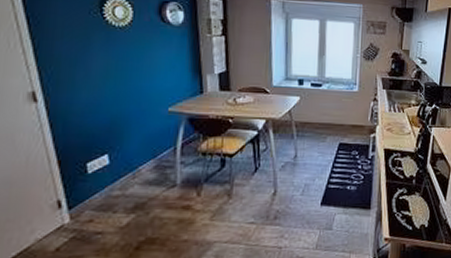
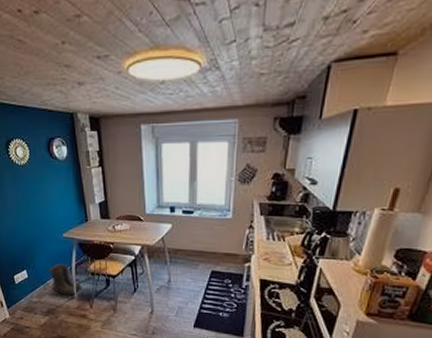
boots: none [144,143,190,184] -> present [50,263,83,296]

